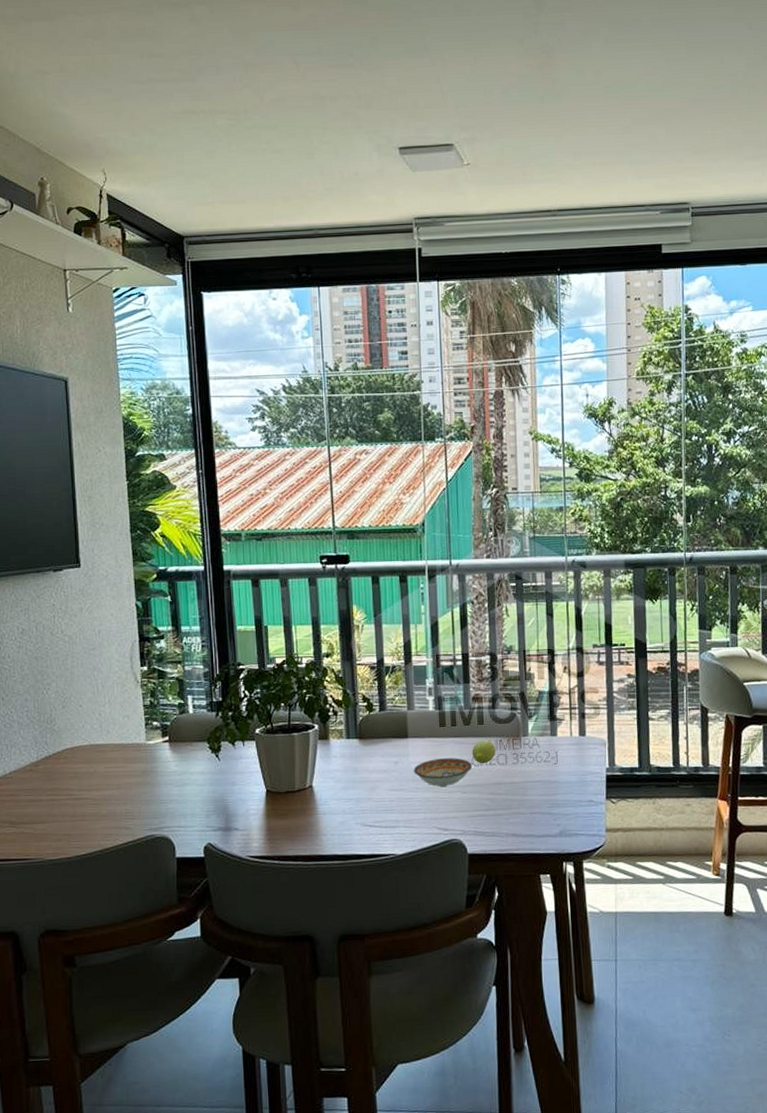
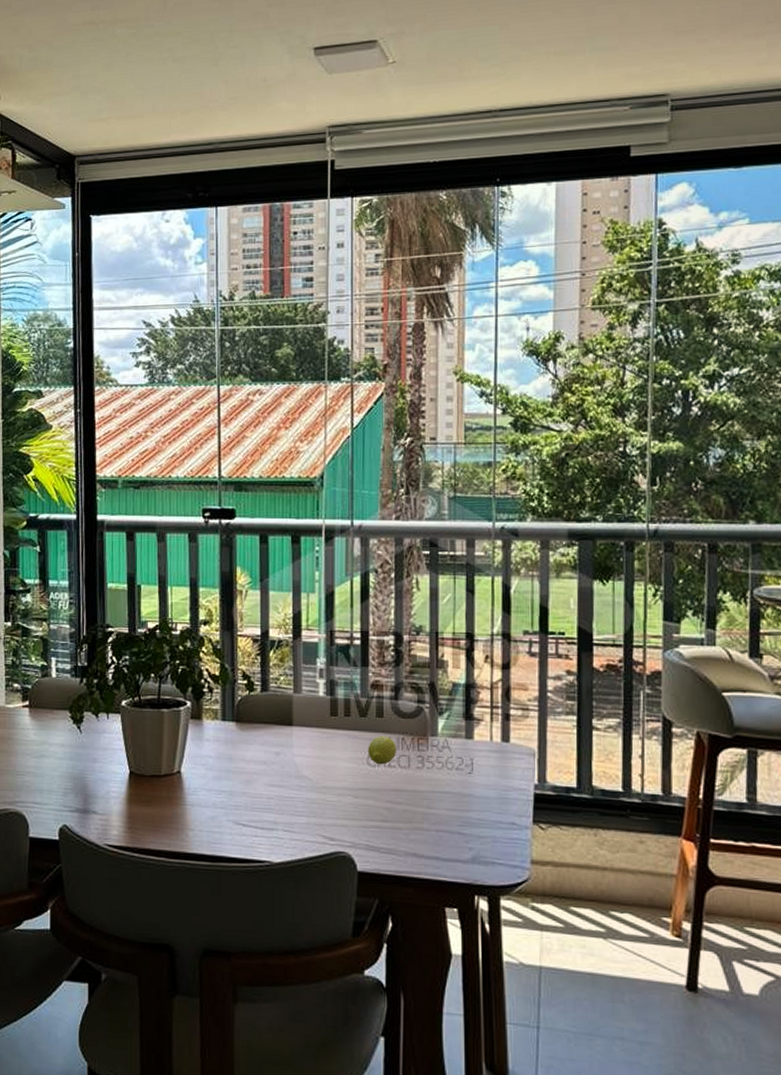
bowl: present [413,758,473,788] -> none [297,753,368,789]

